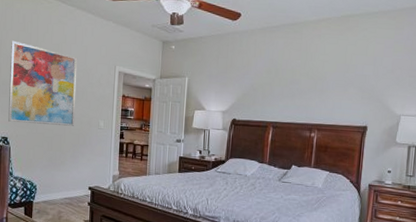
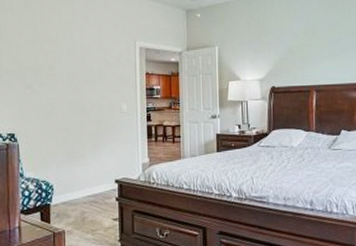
wall art: present [8,40,78,126] -> none [12,23,93,115]

